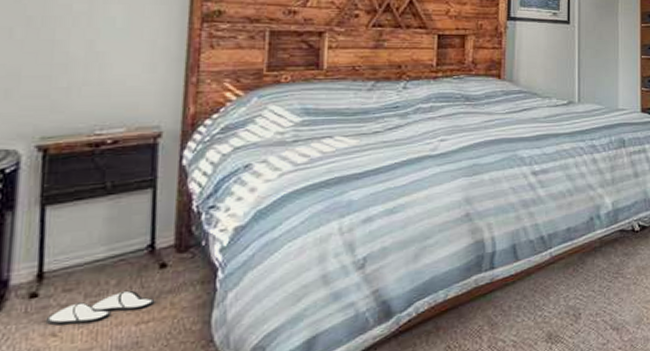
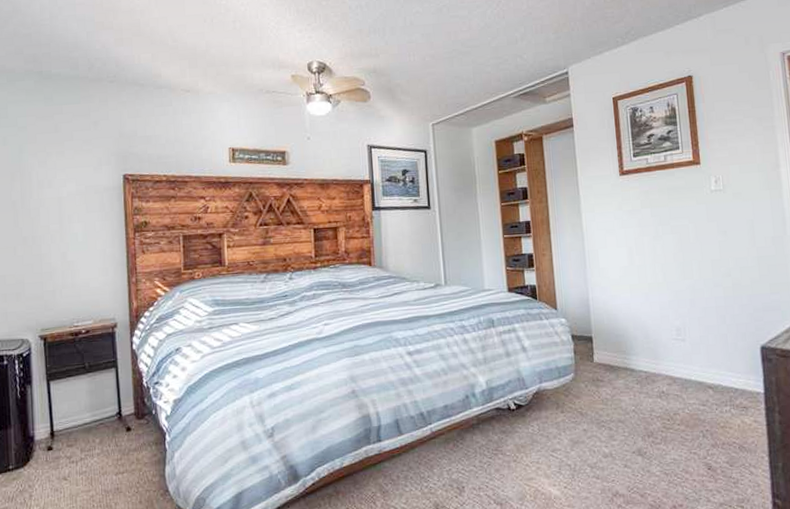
slippers: present [45,290,155,326] -> none [59,447,126,472]

